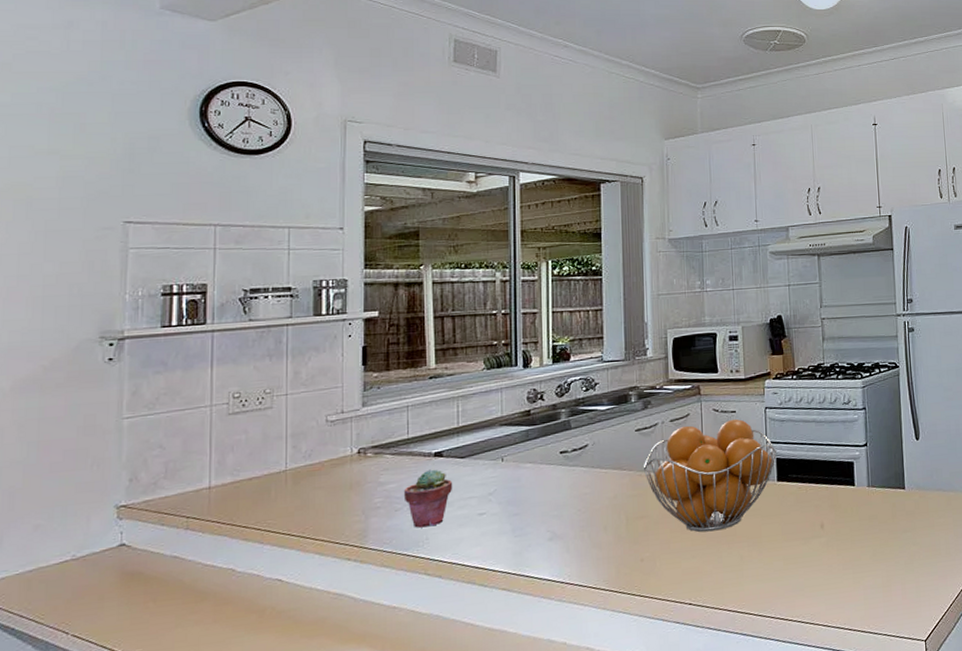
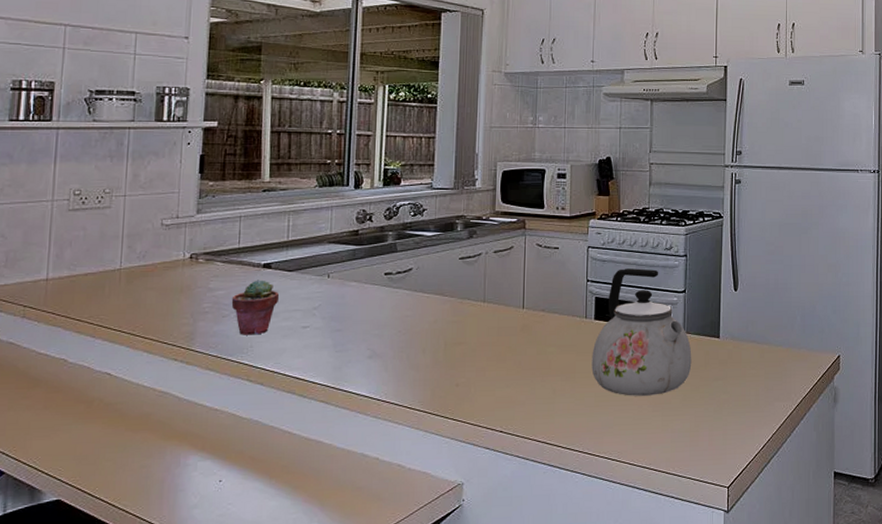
fruit basket: present [643,419,776,532] -> none [464,255,596,363]
kettle: none [777,425,879,556] -> present [591,268,692,396]

